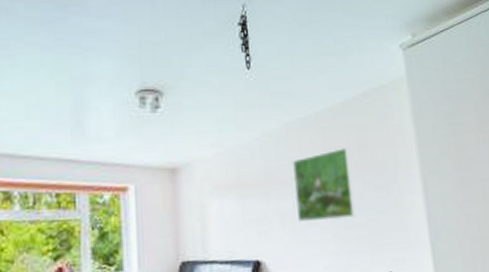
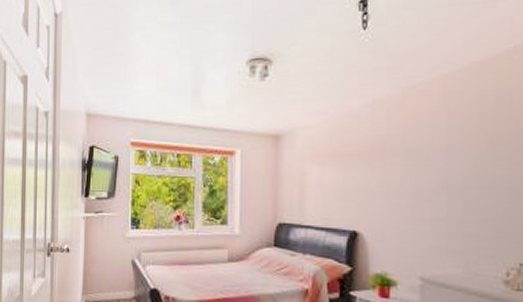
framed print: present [291,148,356,221] -> none [404,116,482,198]

